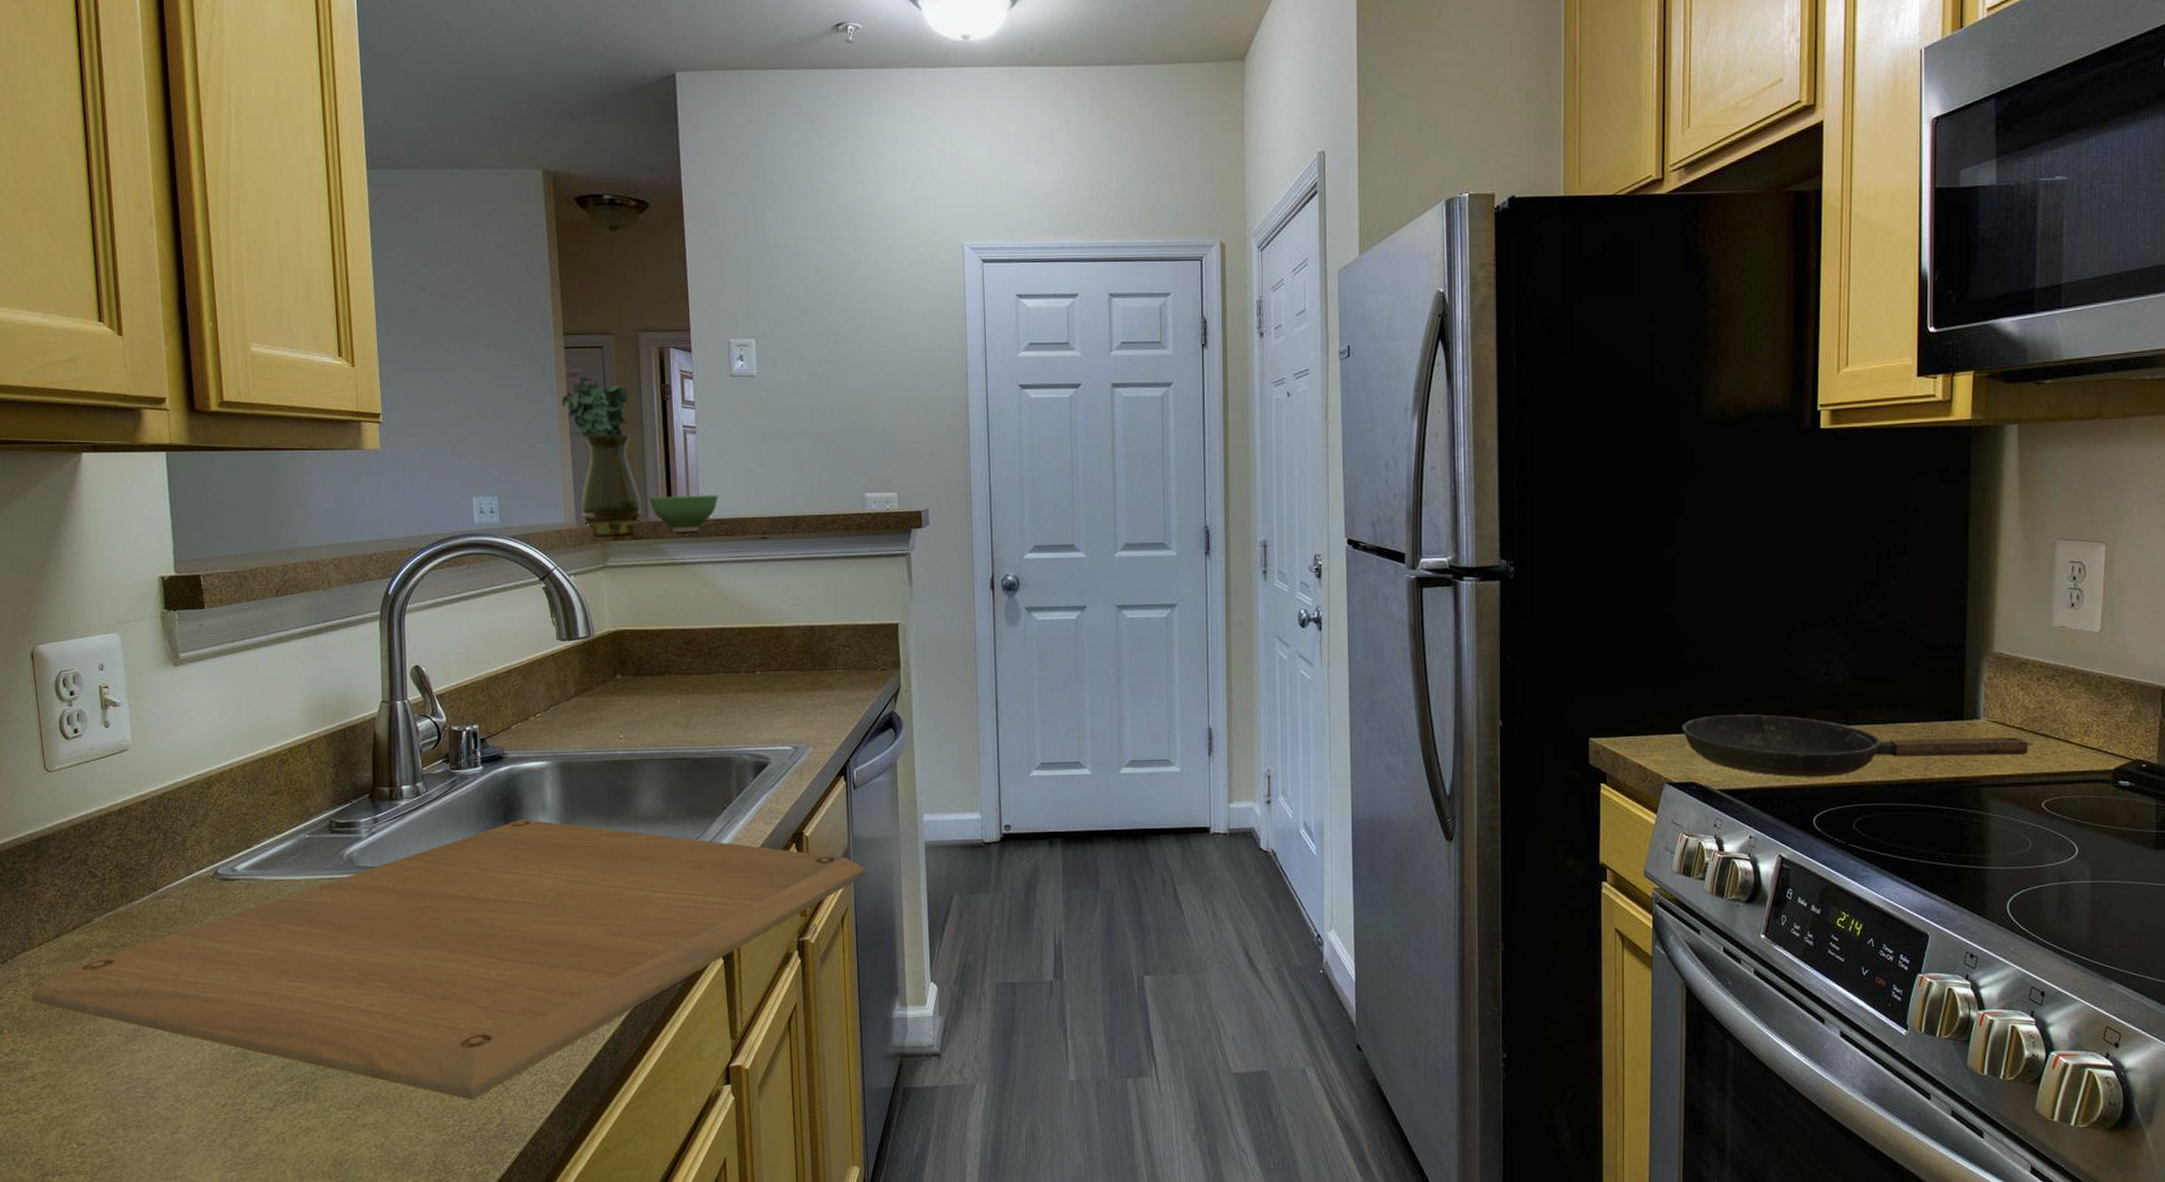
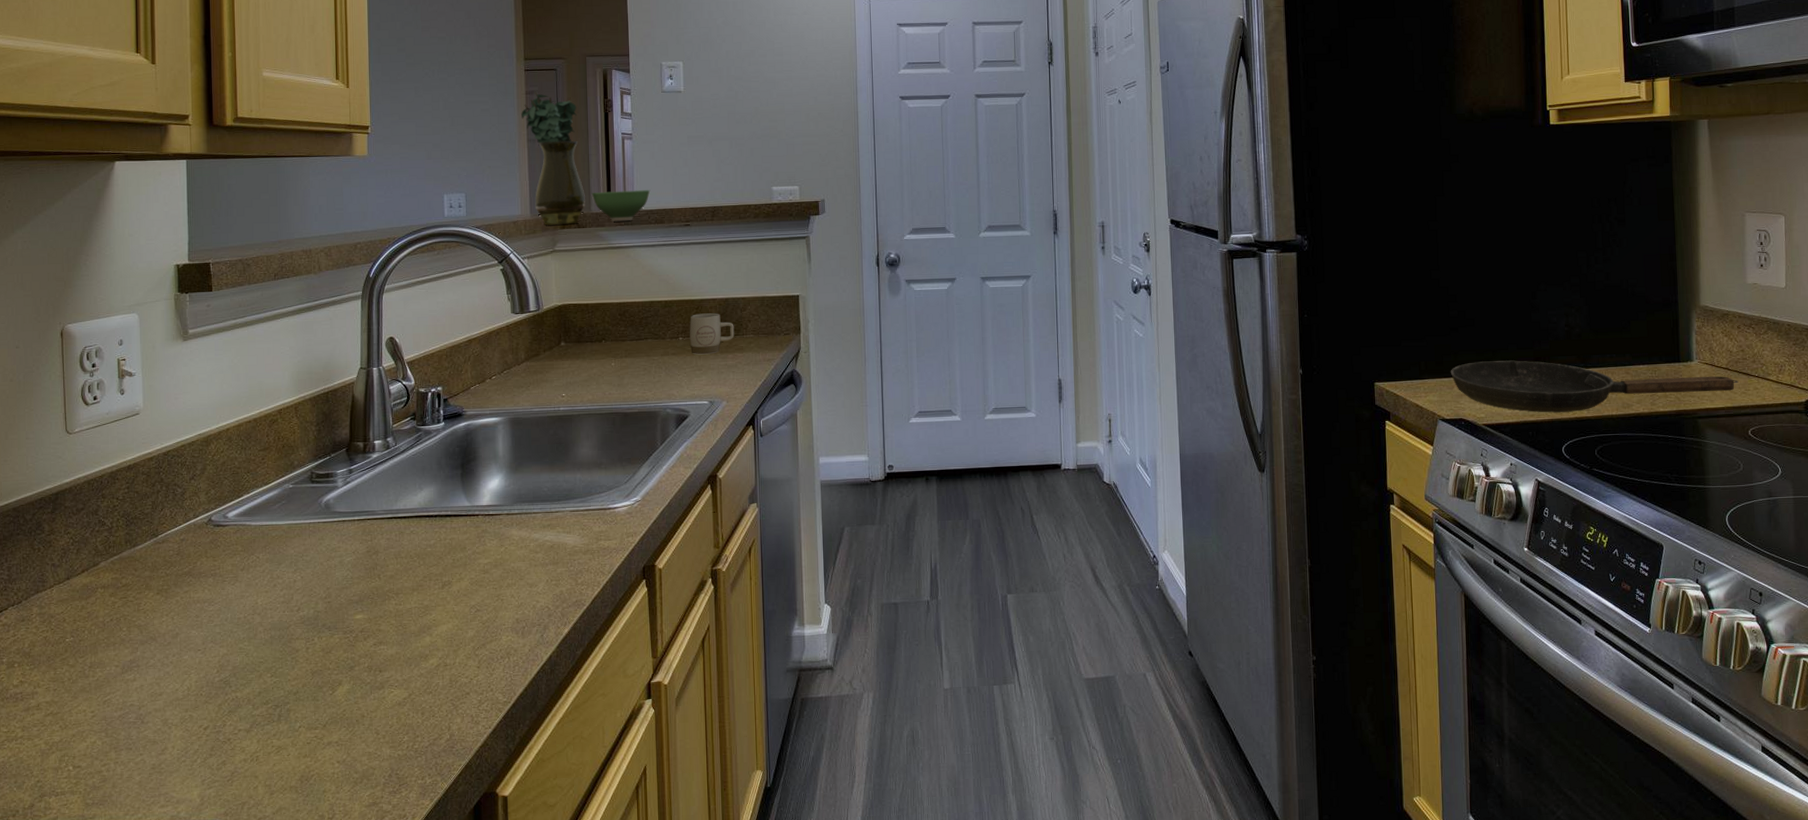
chopping board: present [31,819,866,1100] -> none [41,468,770,718]
mug: none [768,643,822,692] -> present [689,313,735,355]

